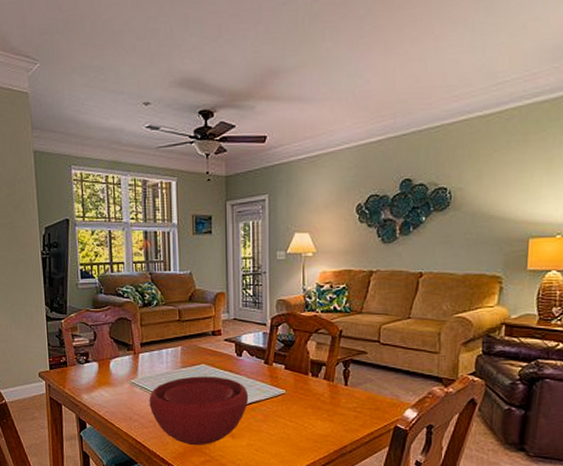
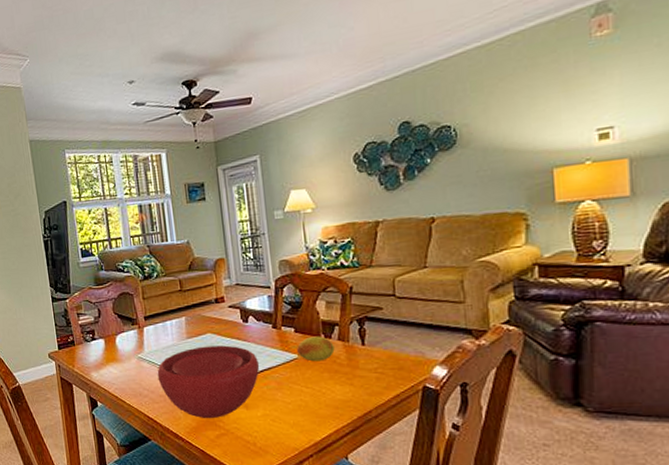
fruit: none [285,374,320,398] -> present [297,336,335,362]

